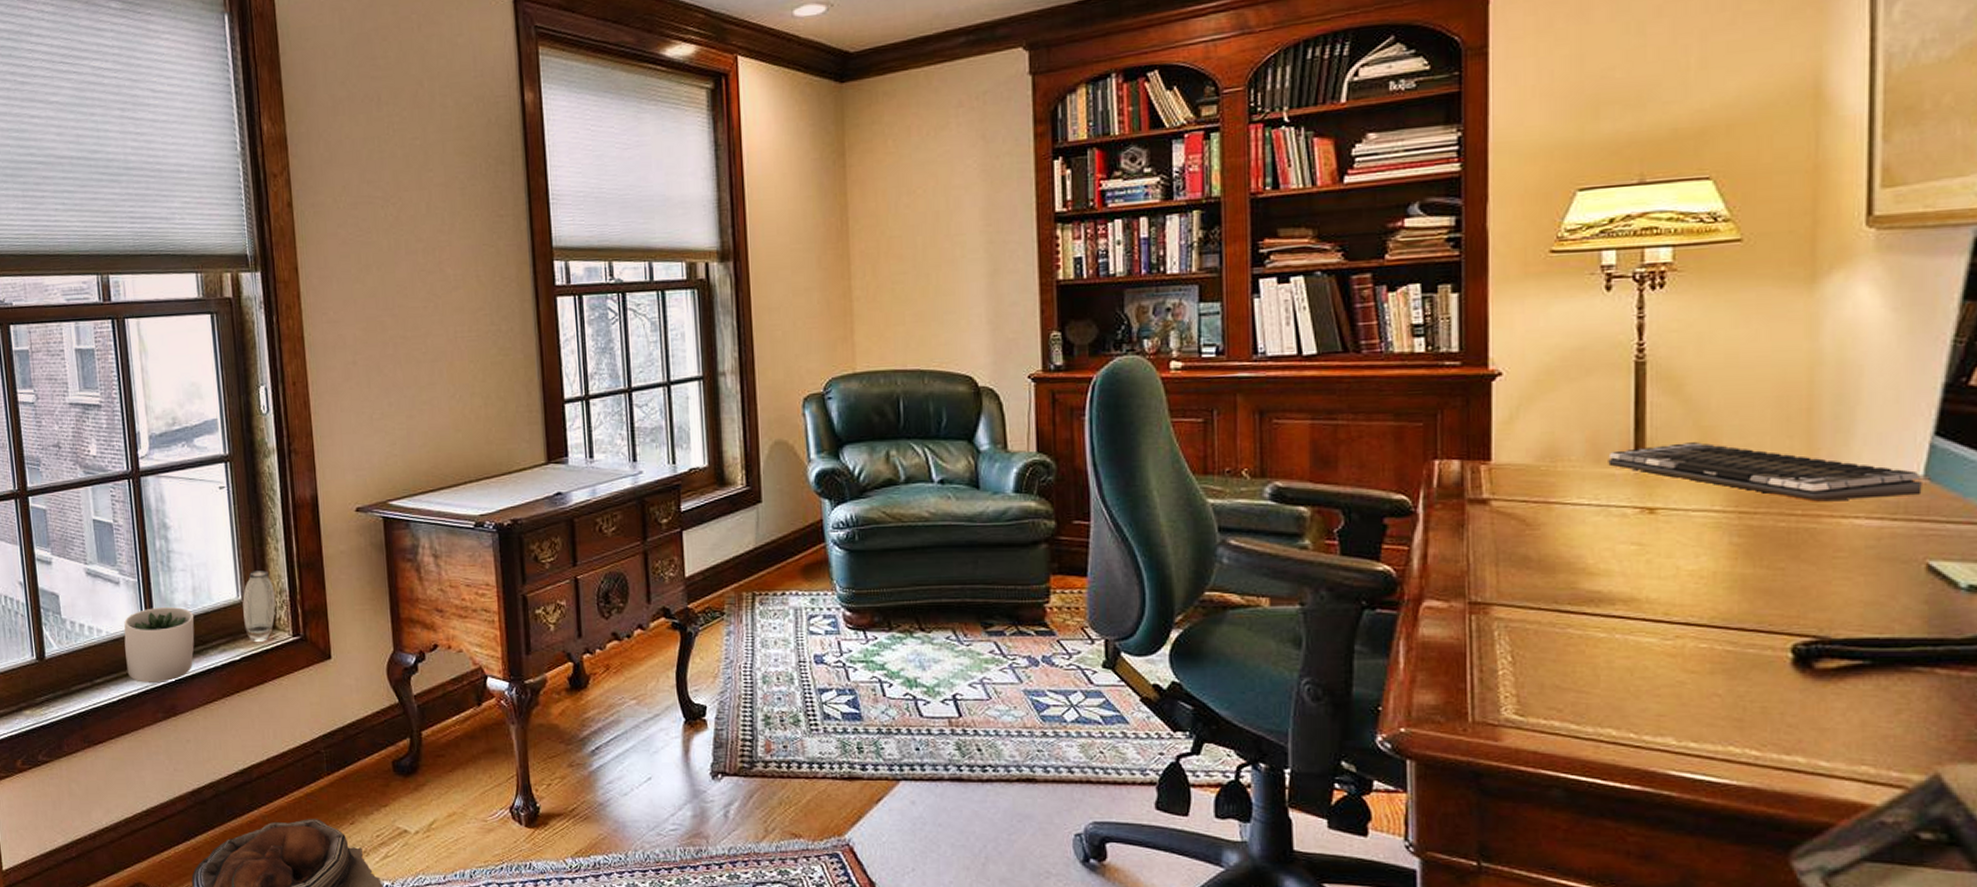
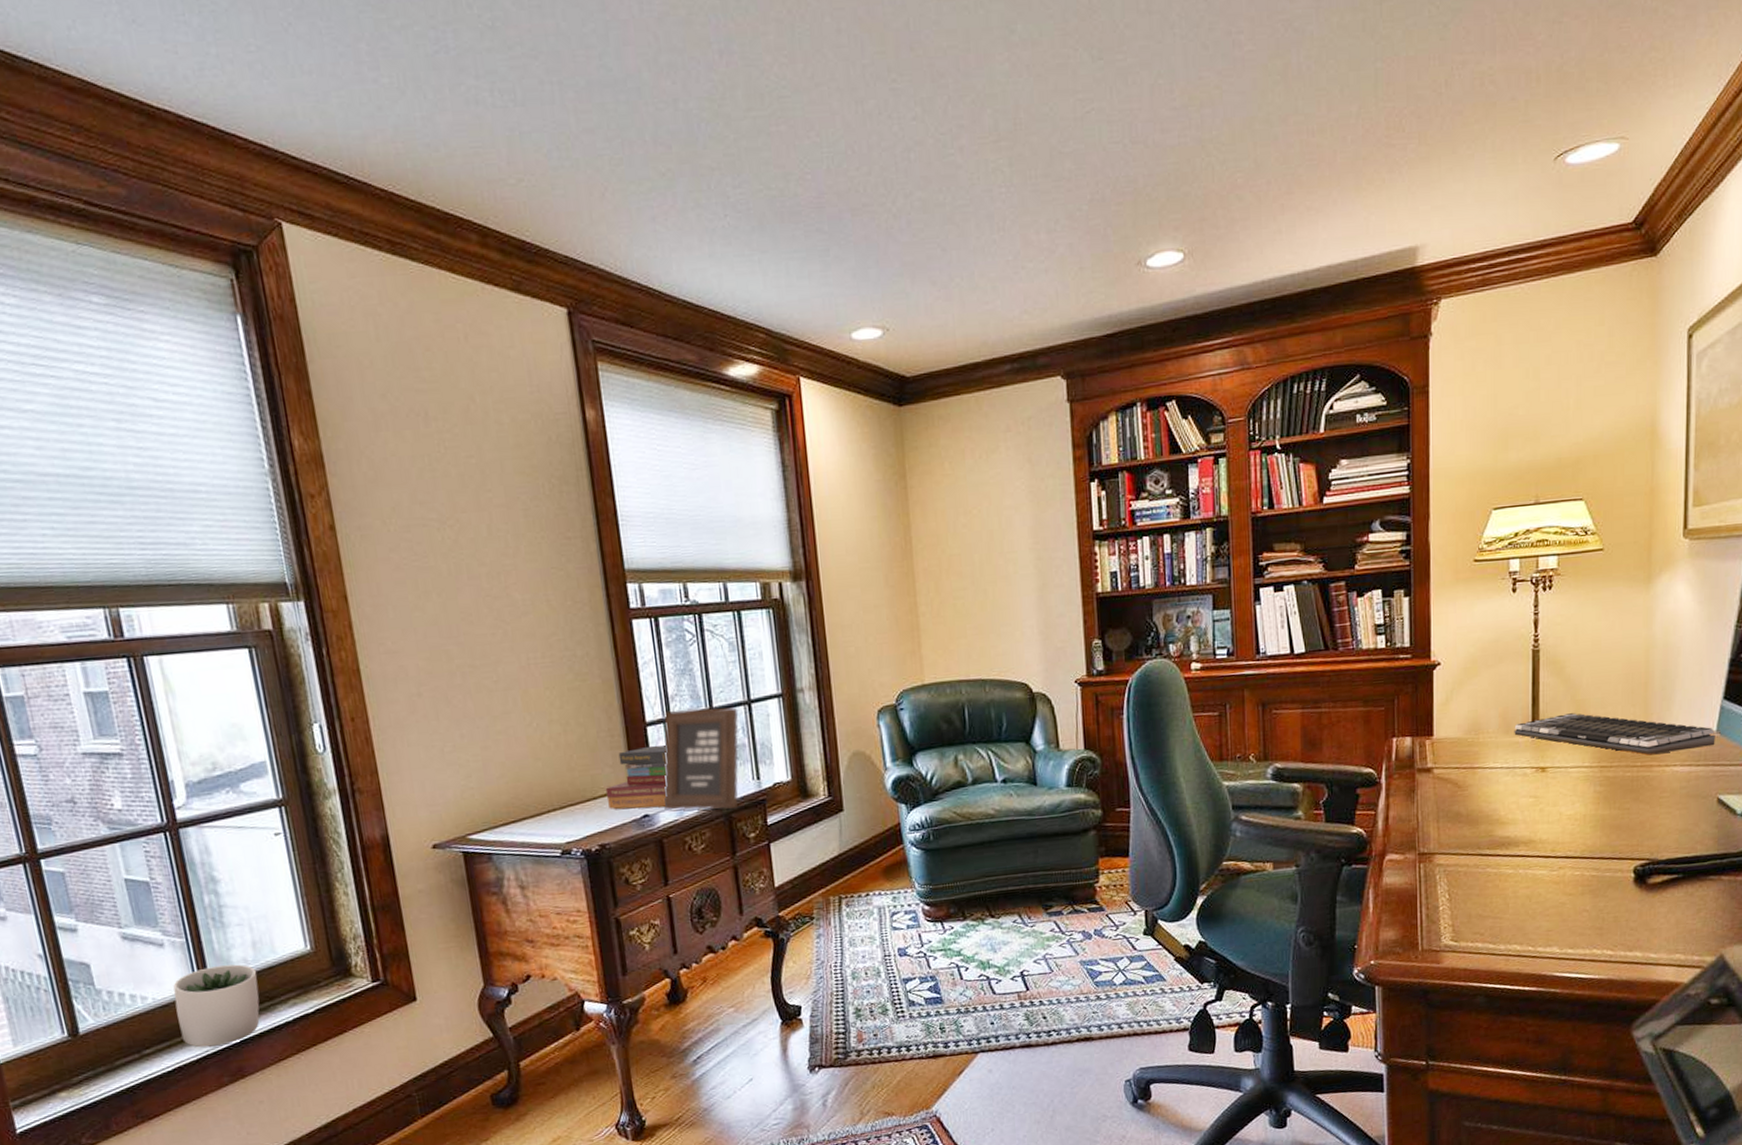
vase: present [242,570,276,642] -> none [311,917,350,992]
books: none [521,422,583,486] -> present [605,745,667,809]
picture frame: none [577,387,657,493] -> present [663,707,739,810]

